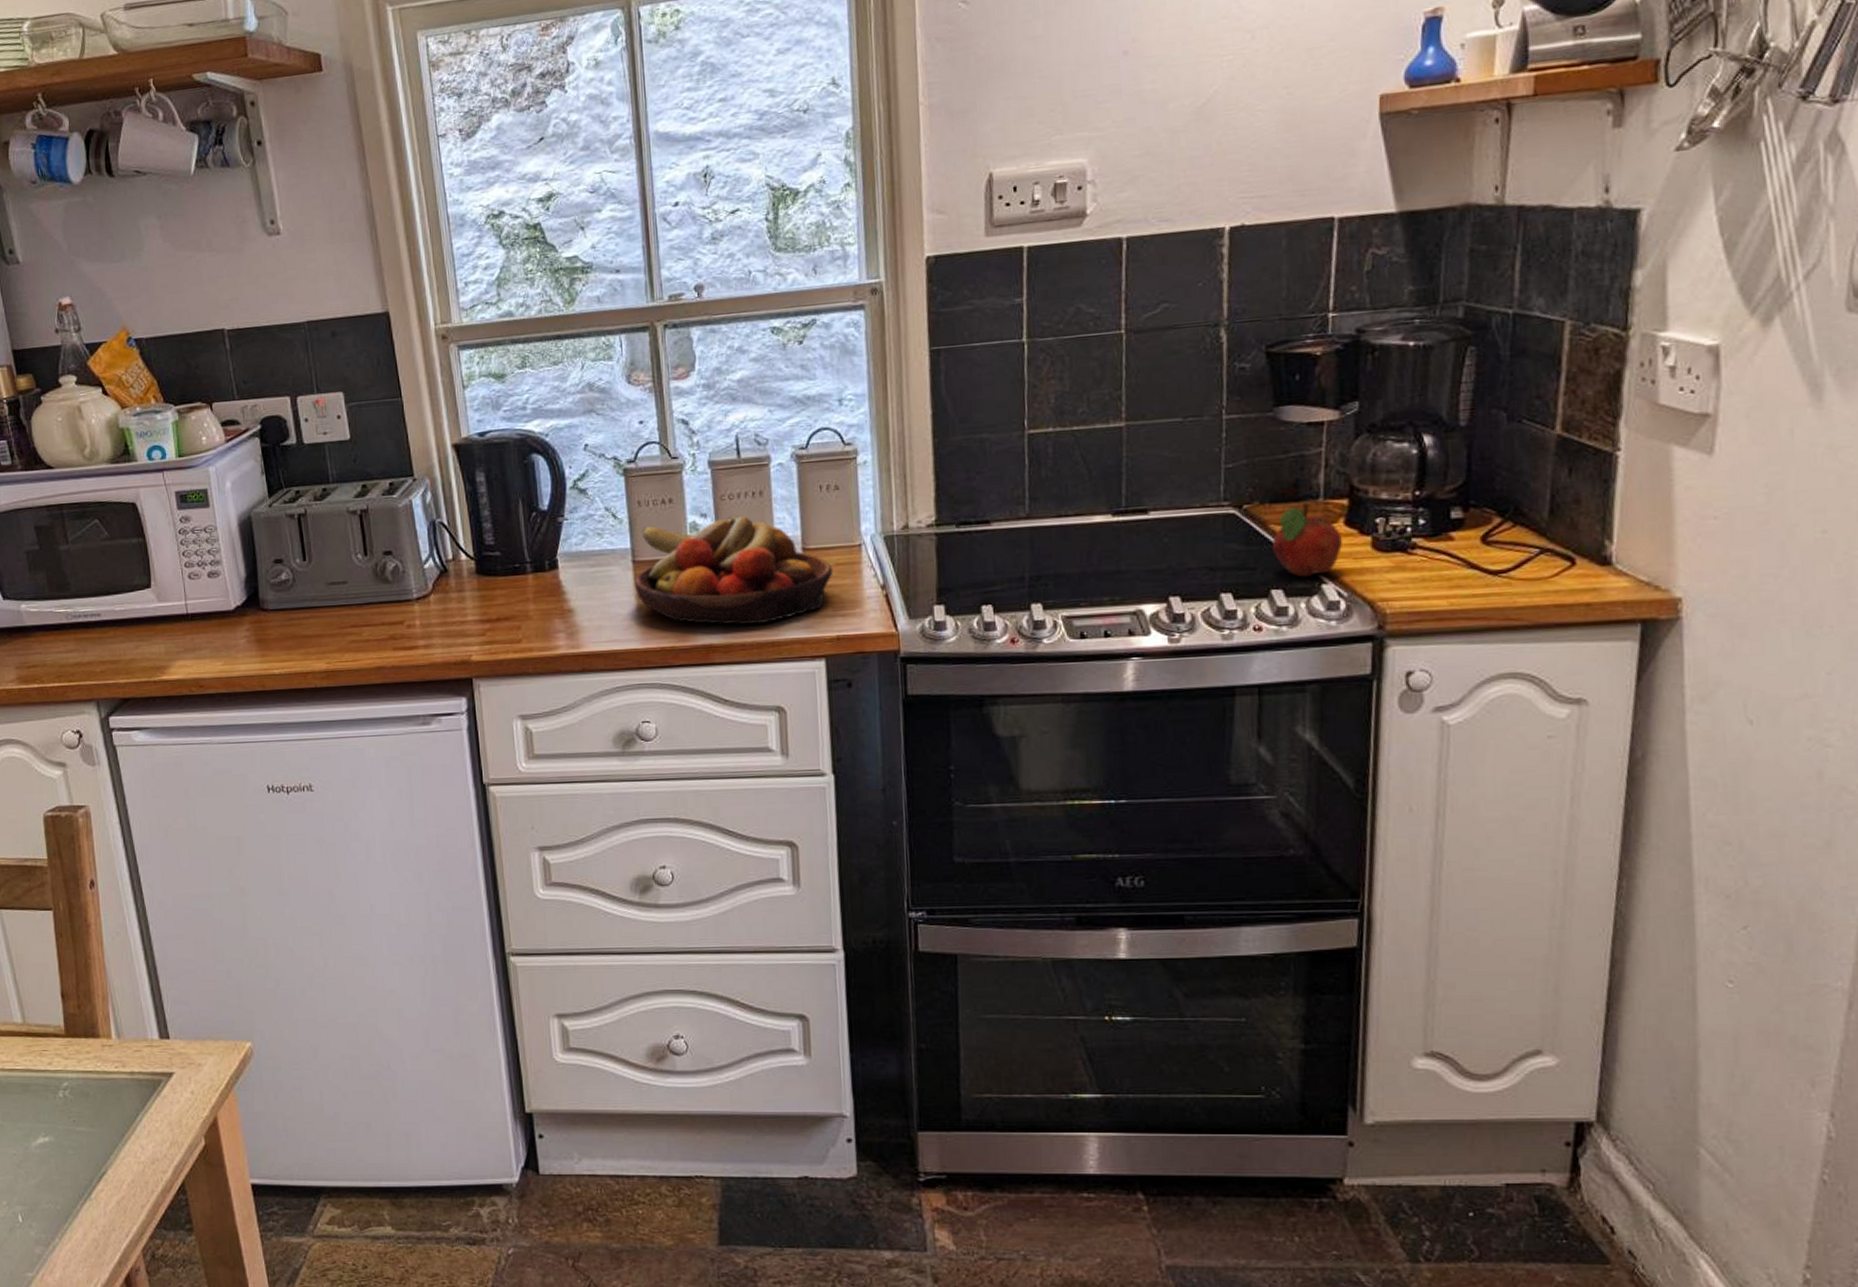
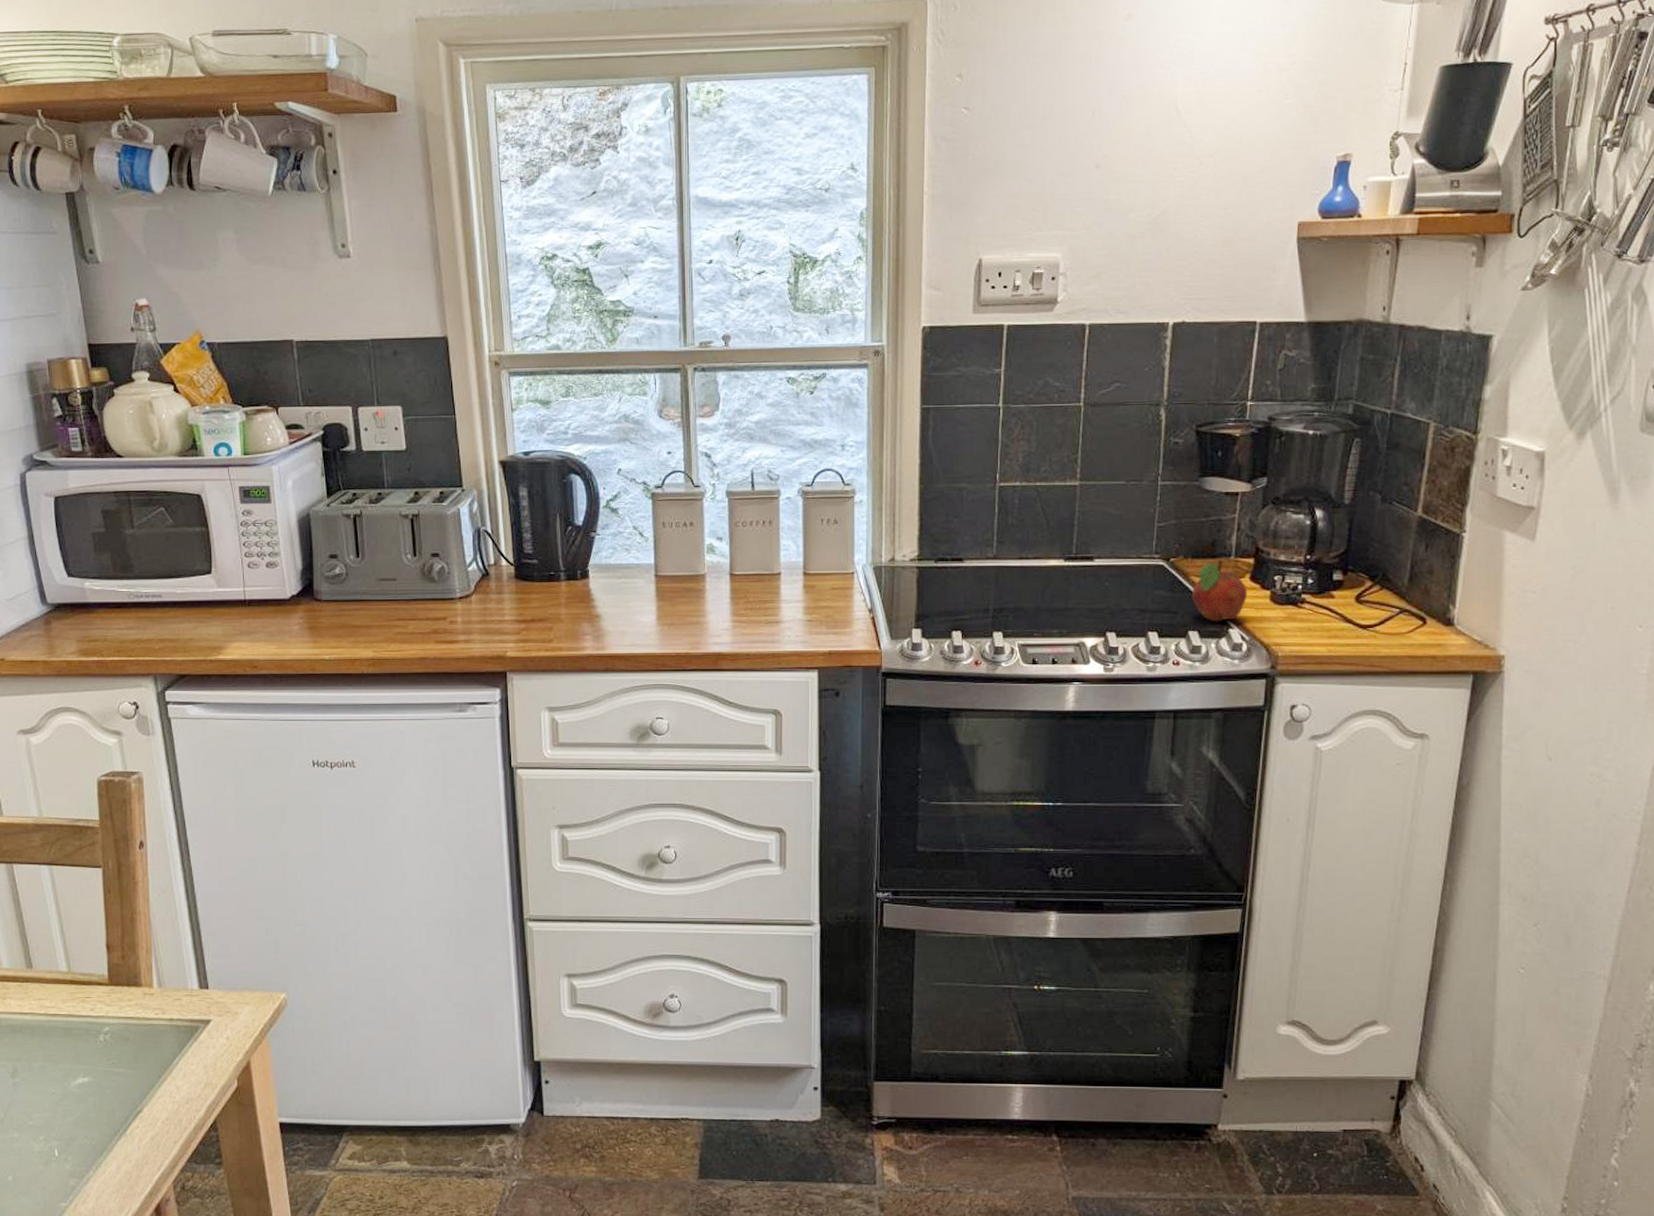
fruit bowl: present [635,516,834,626] -> none [656,541,829,638]

